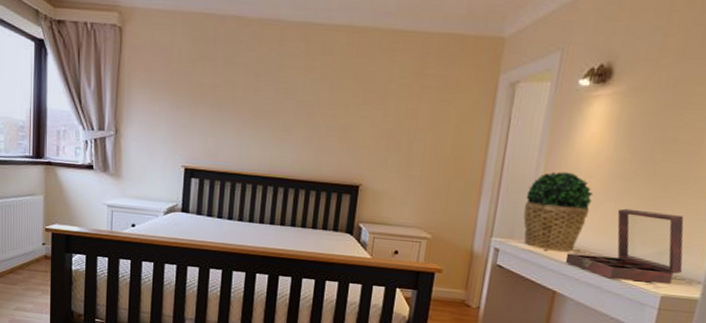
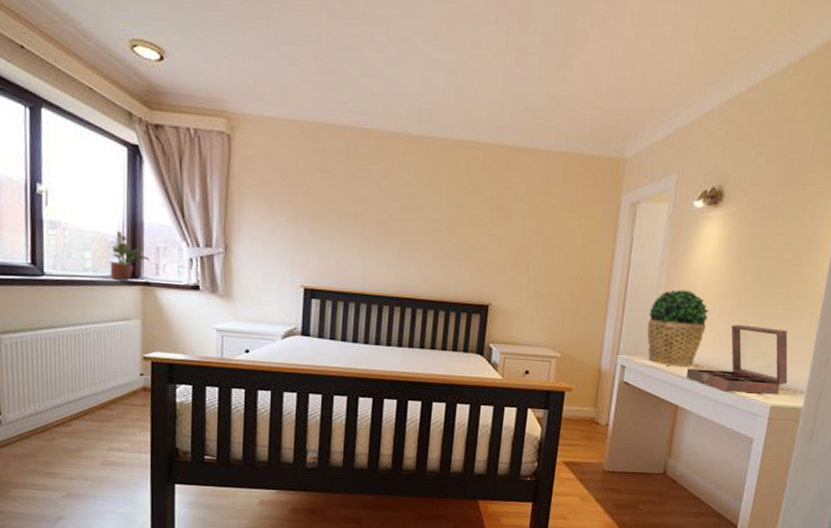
potted plant: none [19,116,52,161] -> present [110,231,150,282]

